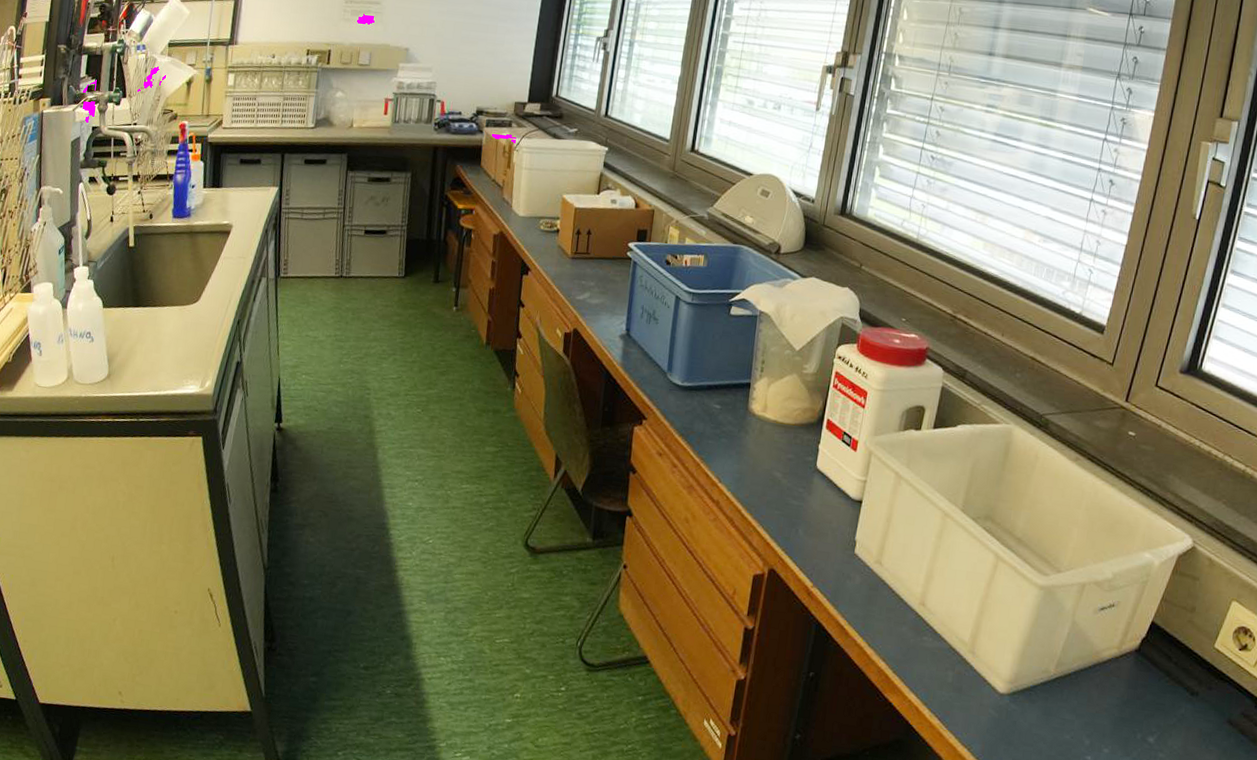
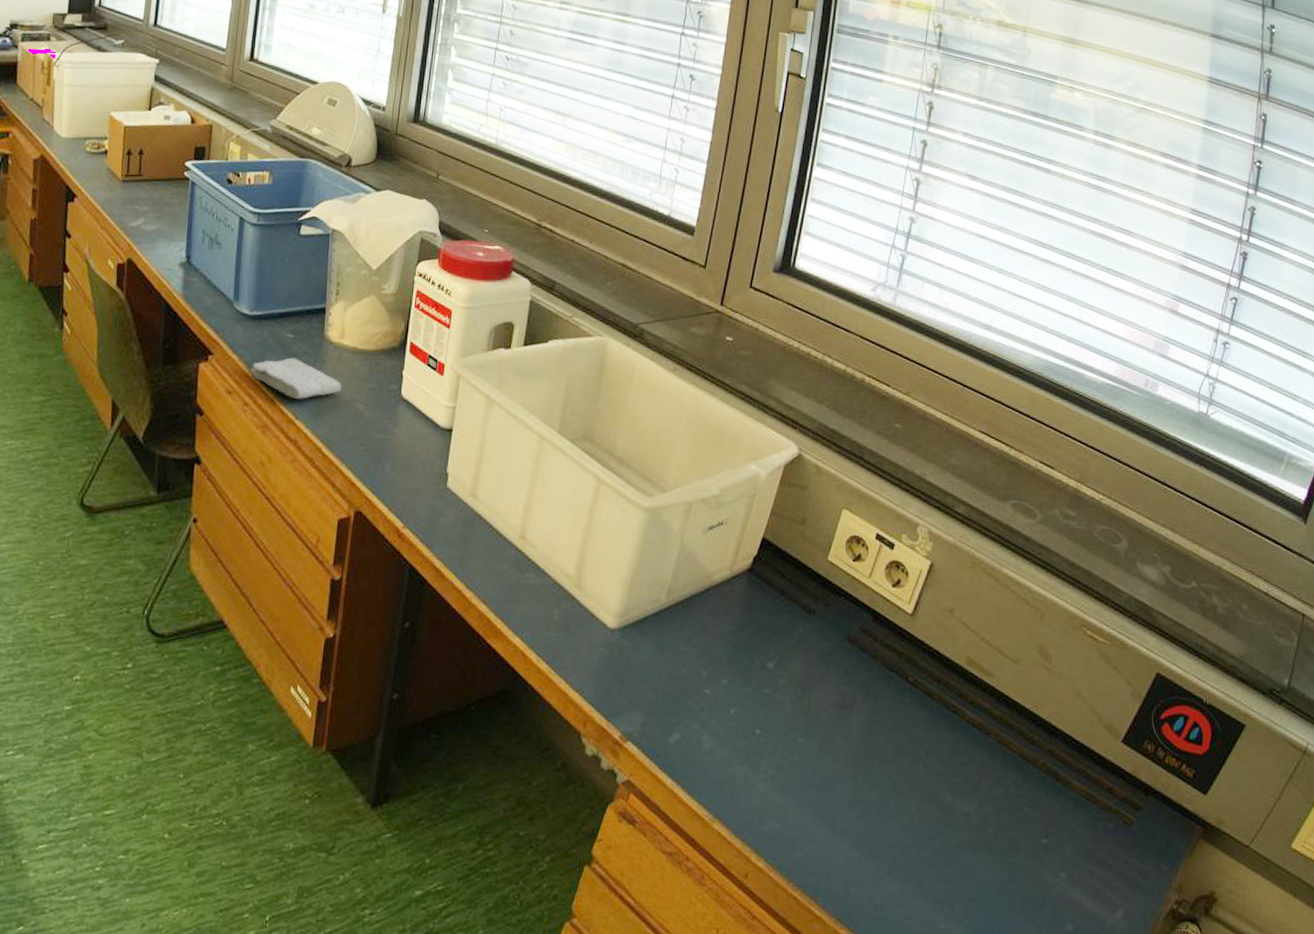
washcloth: none [680,426,763,465] -> present [250,357,342,399]

